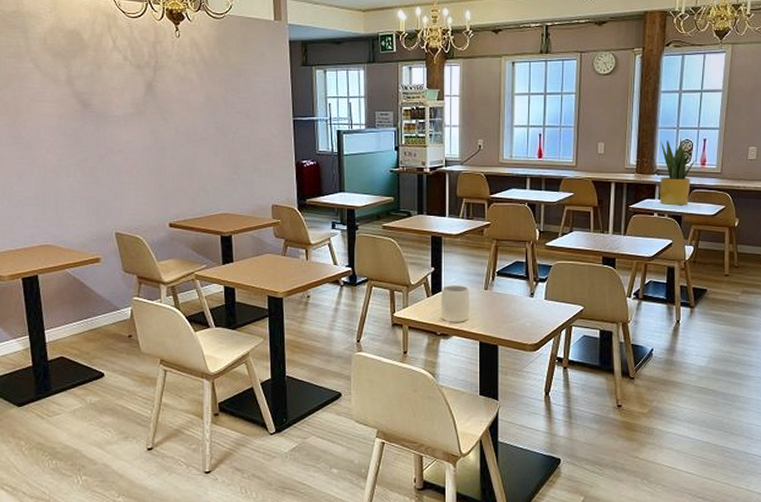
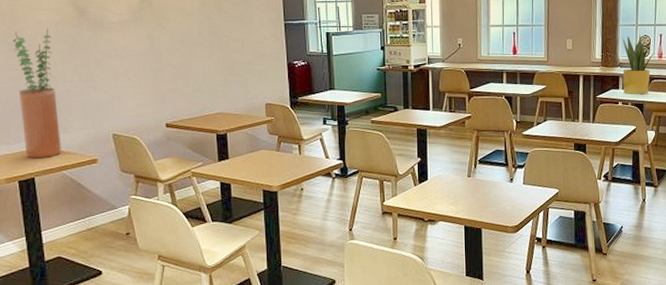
vase: none [16,121,64,256] -> present [13,28,61,159]
mug: present [441,285,469,322] -> none [427,173,454,209]

